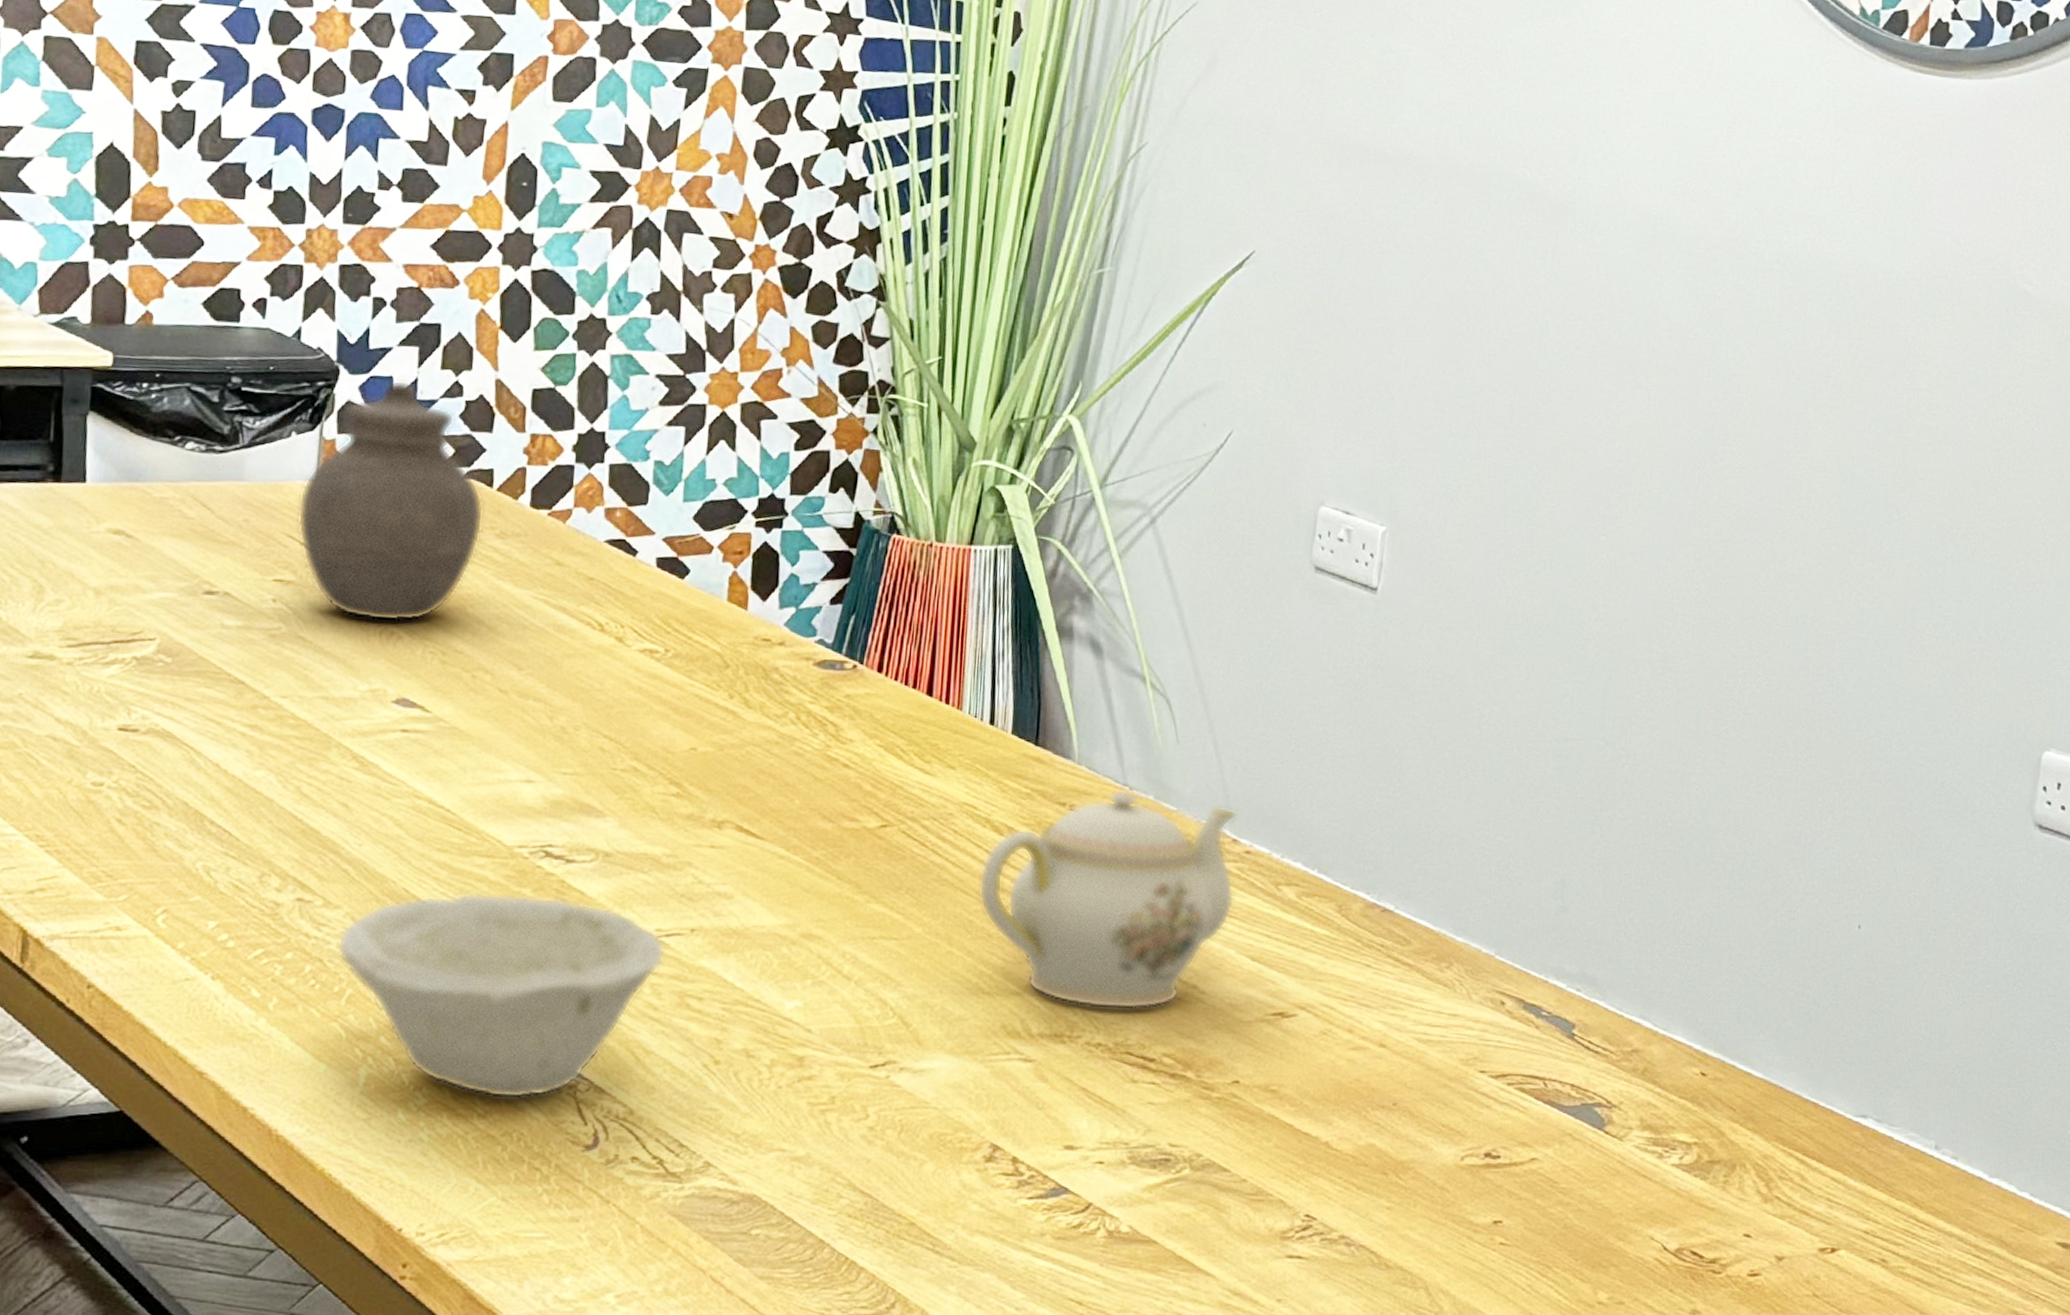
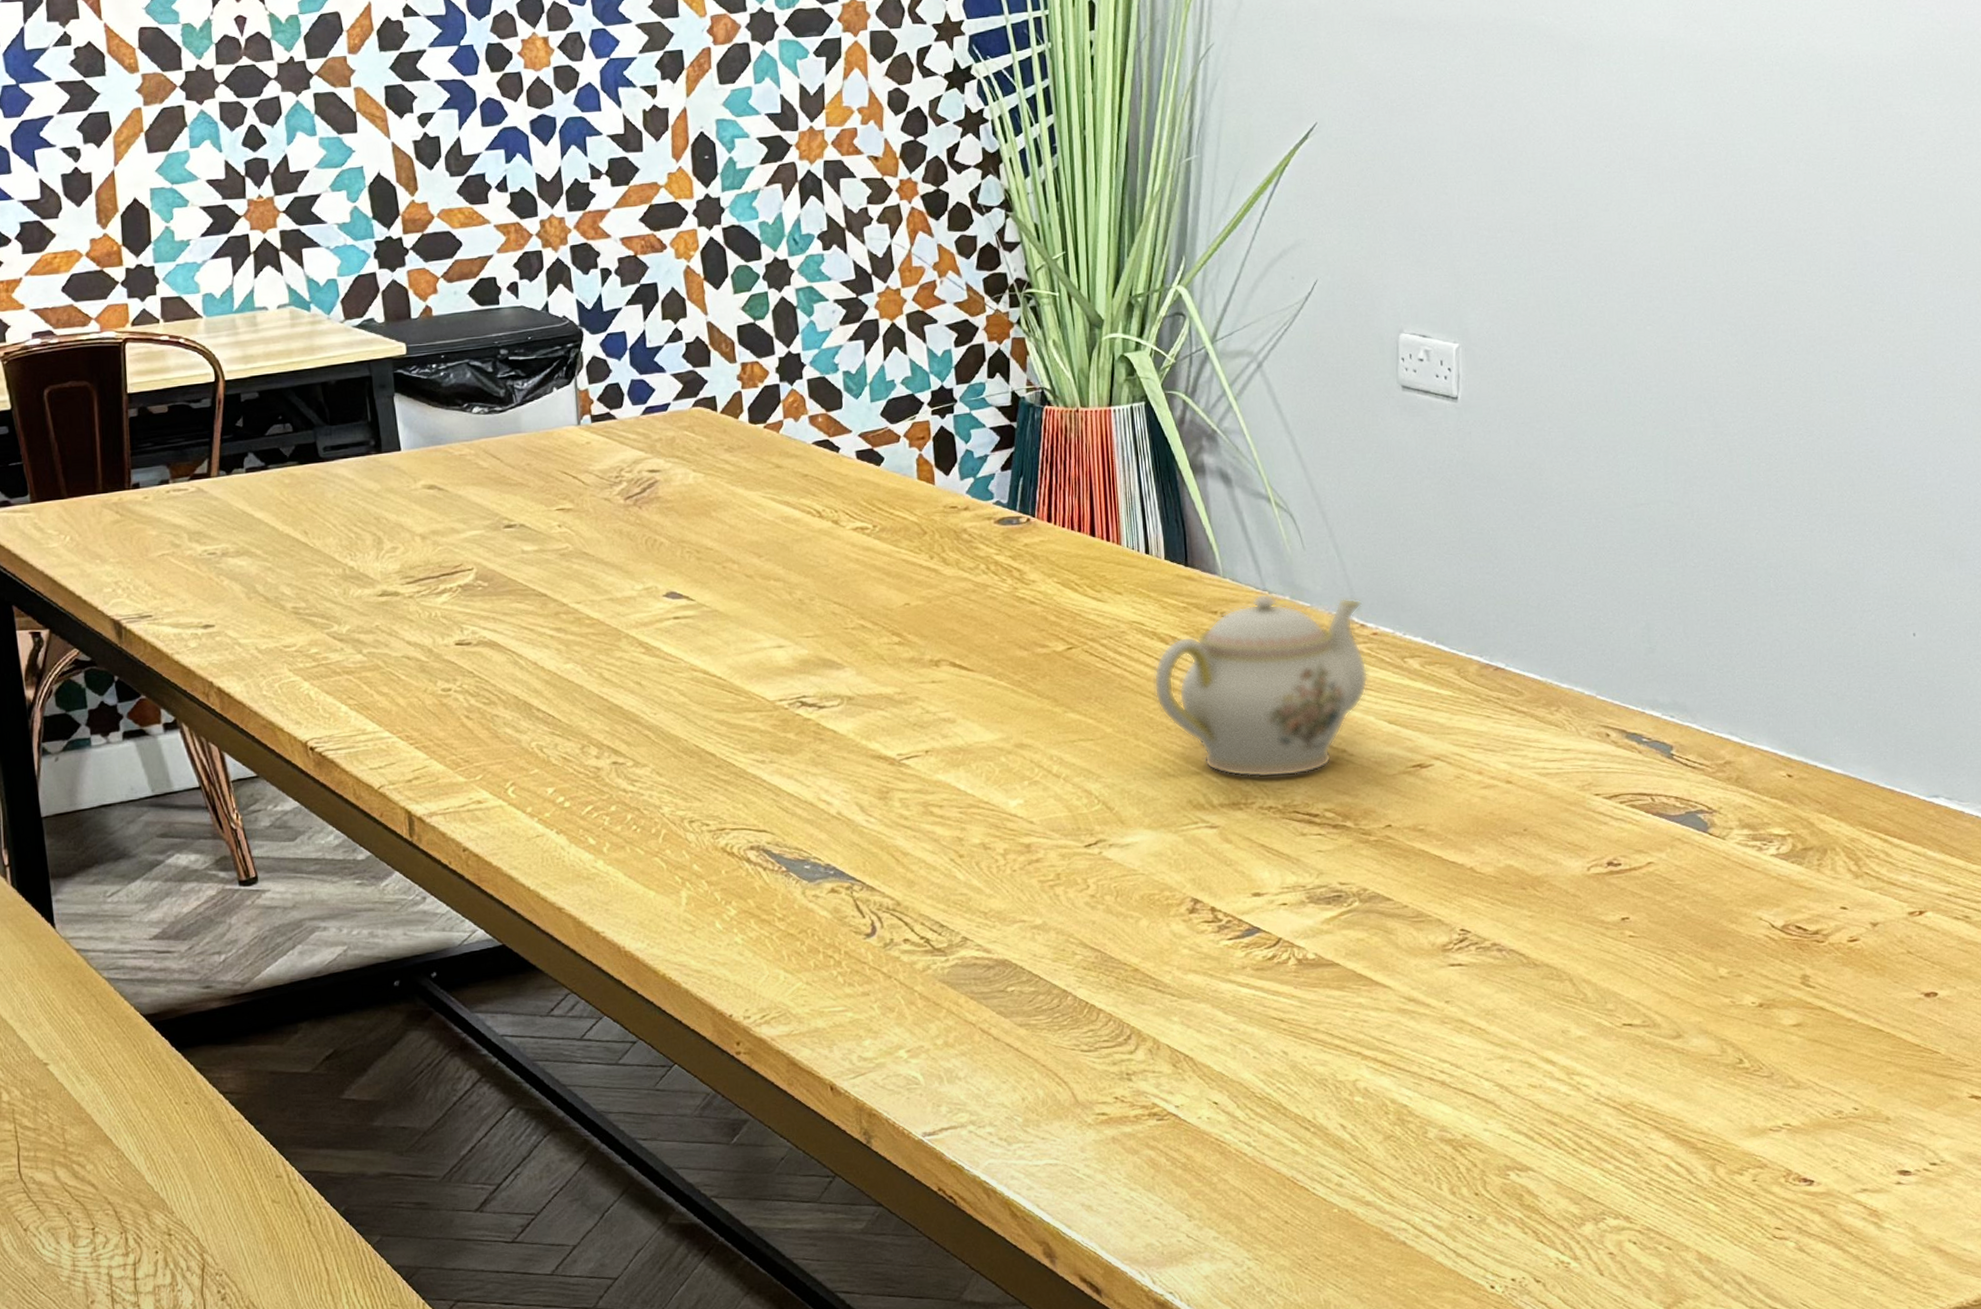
jar: present [297,380,484,622] -> none [566,333,714,532]
bowl: present [337,893,665,1099] -> none [649,738,907,904]

